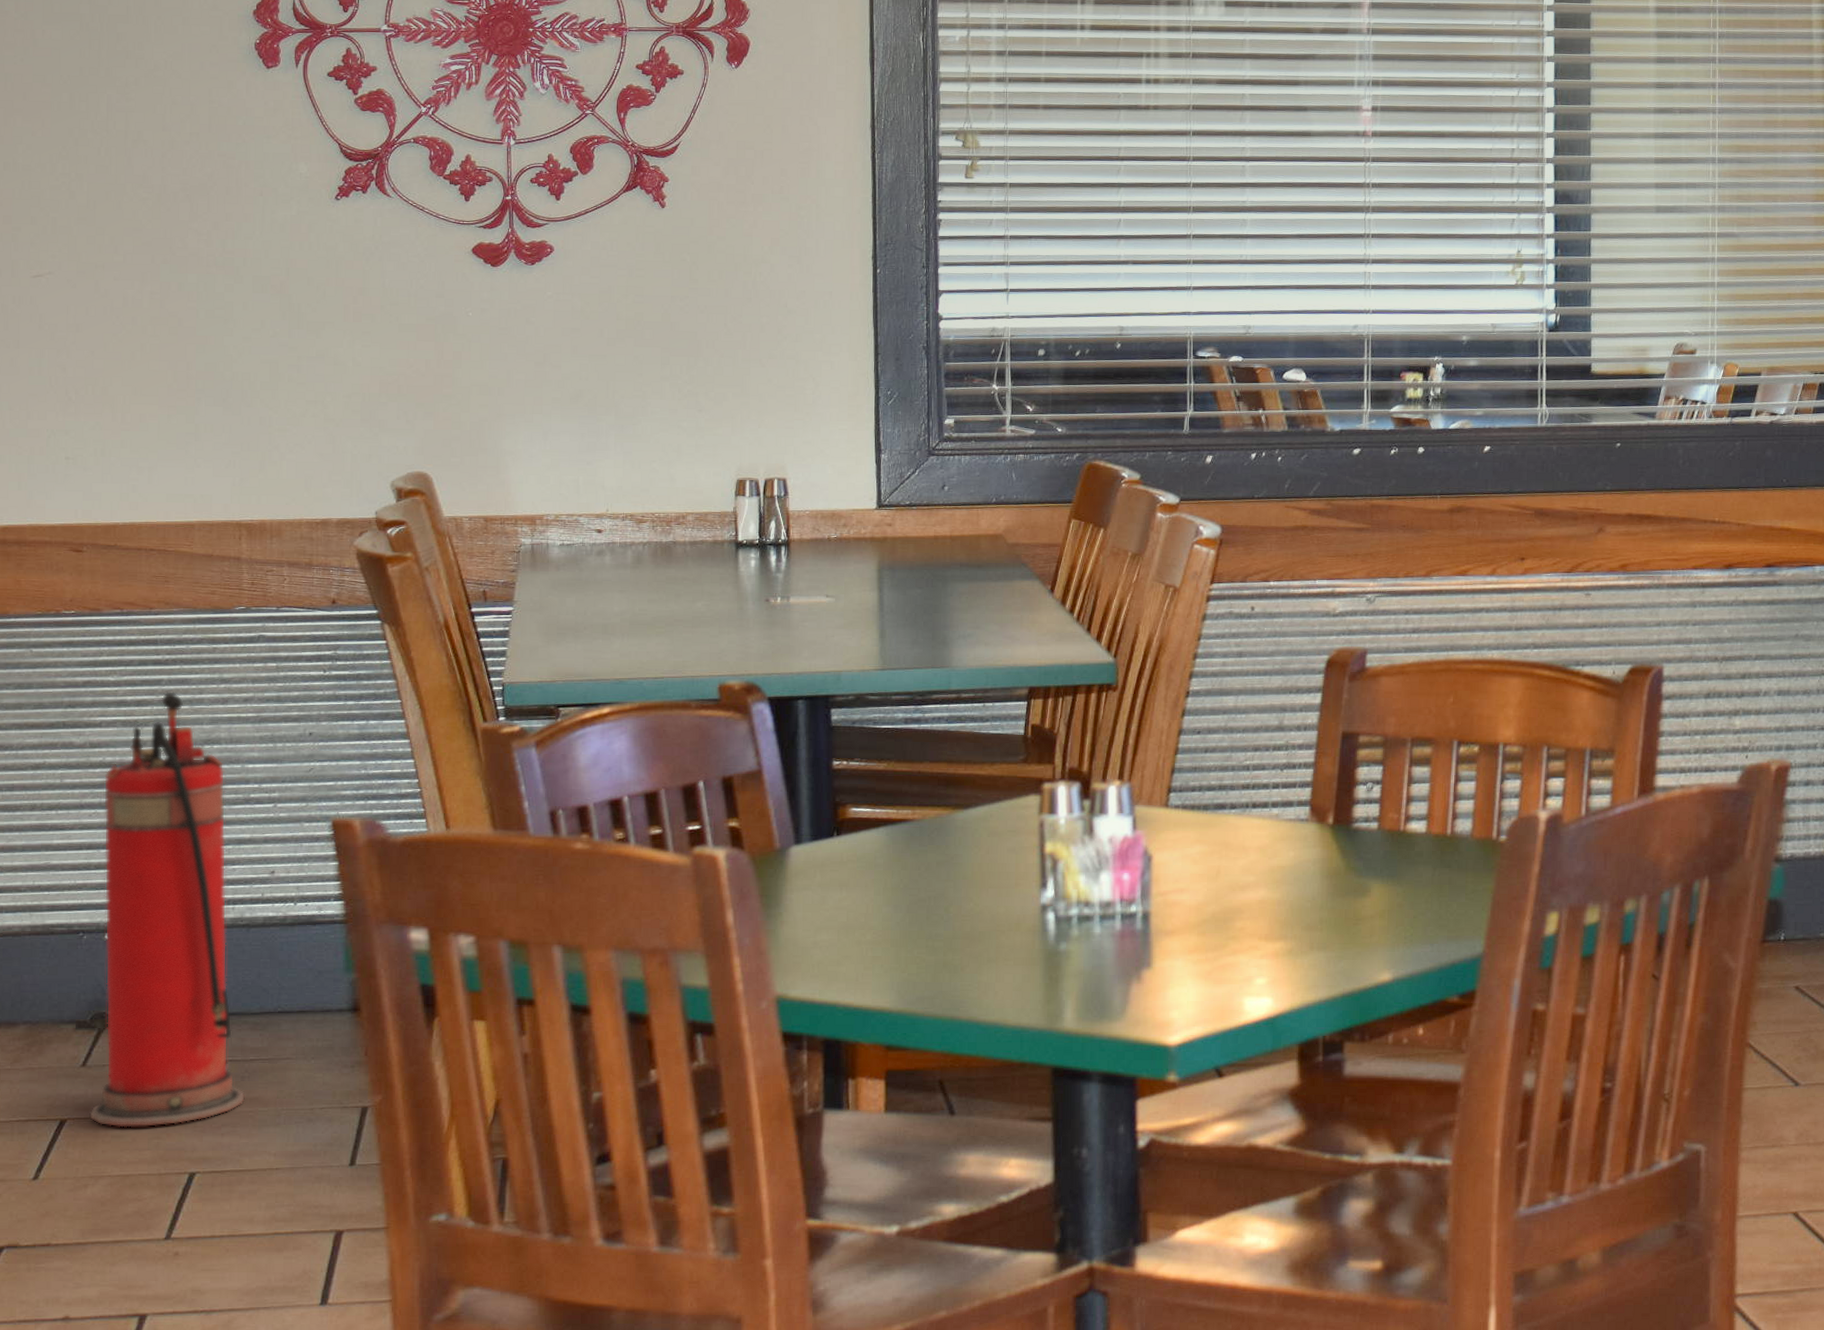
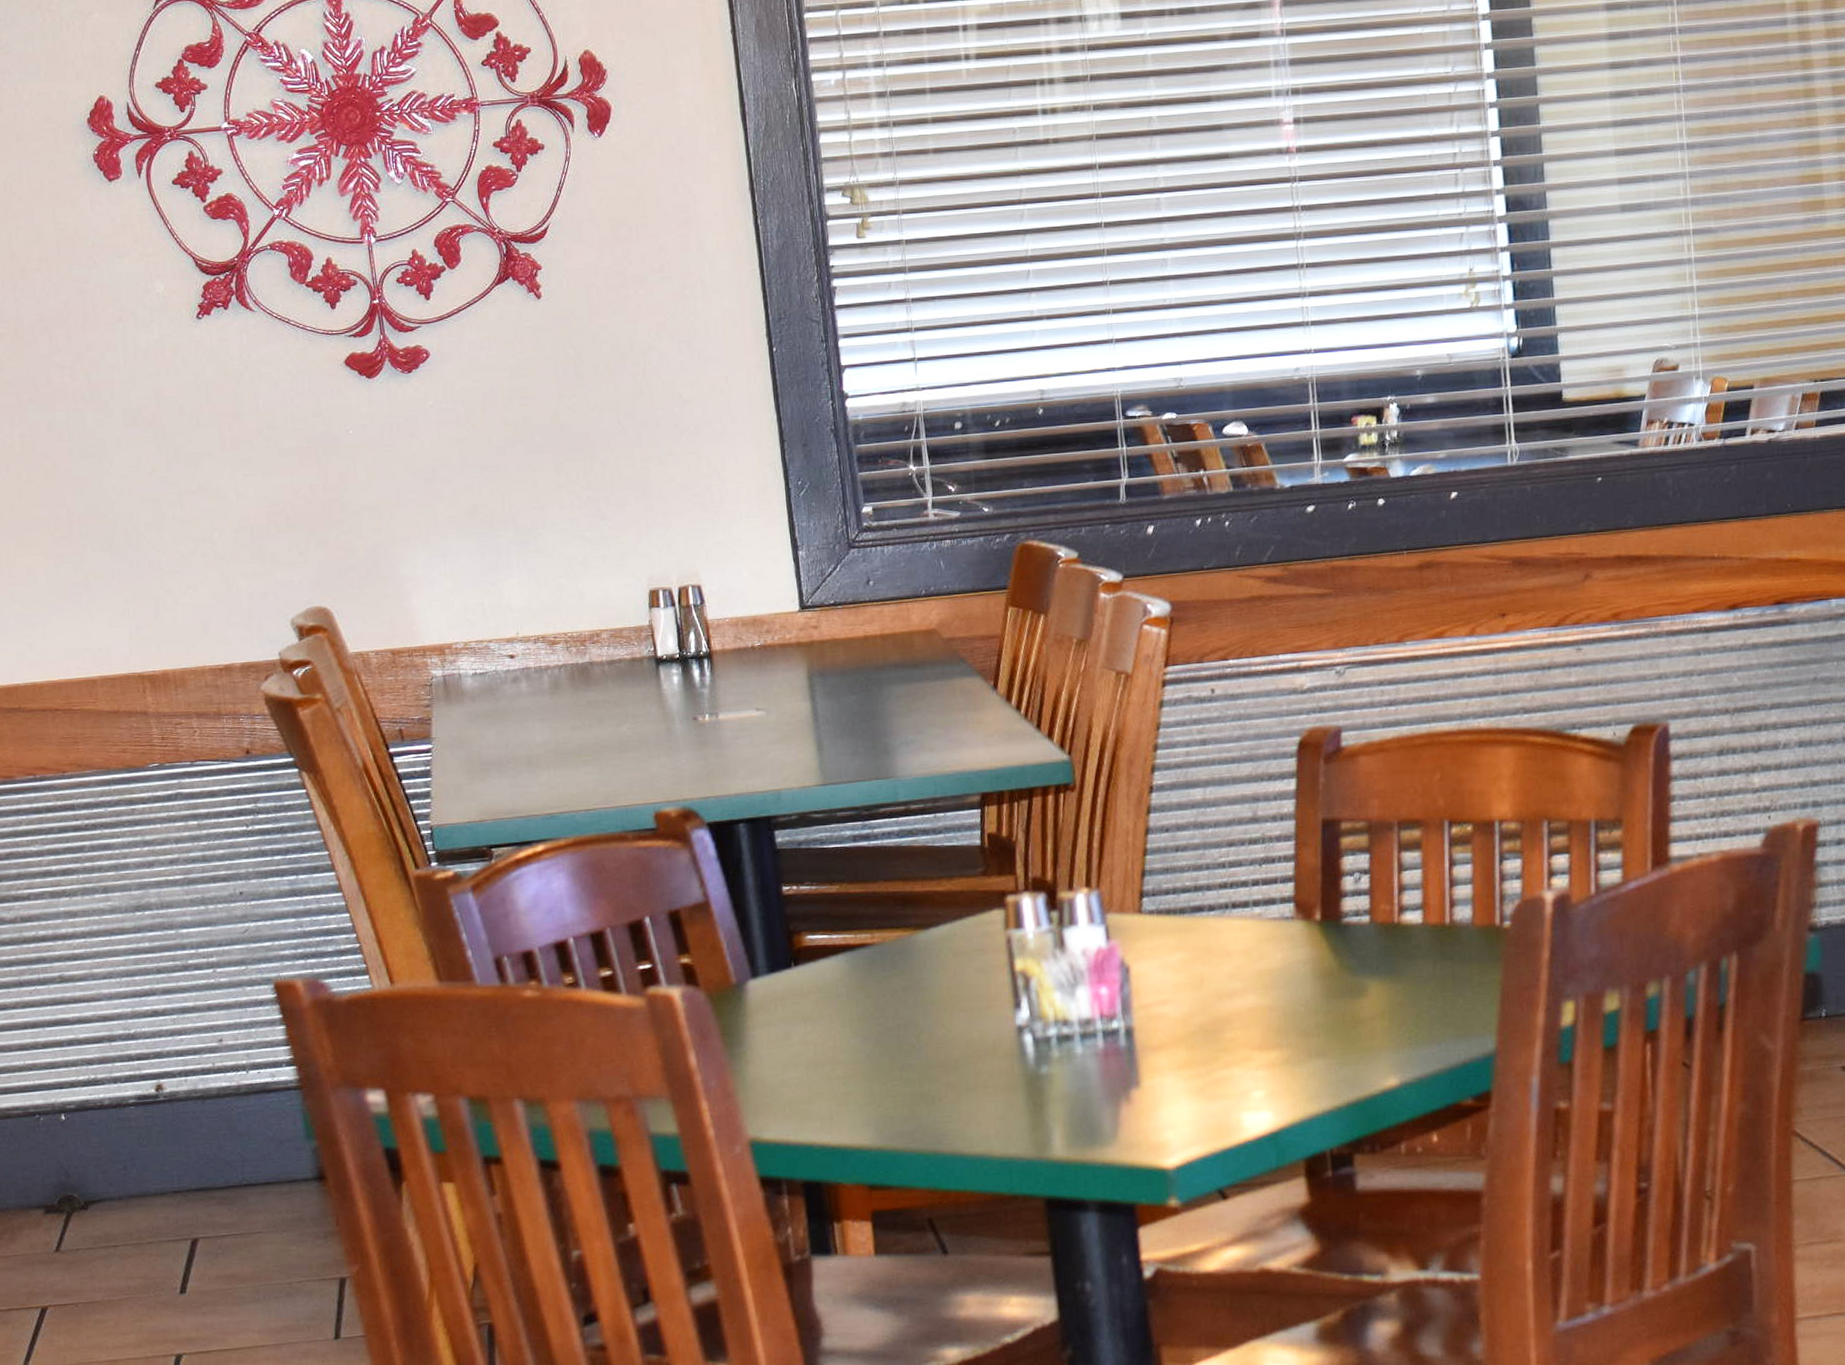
fire extinguisher: present [89,691,246,1128] -> none [39,858,222,1312]

